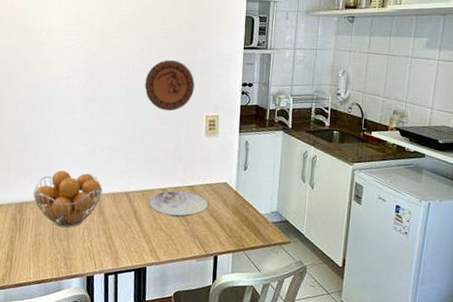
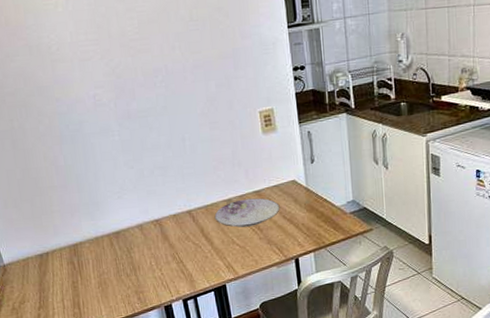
fruit basket: present [33,170,102,228] -> none [85,198,162,262]
decorative plate: present [144,60,195,111] -> none [183,55,241,115]

